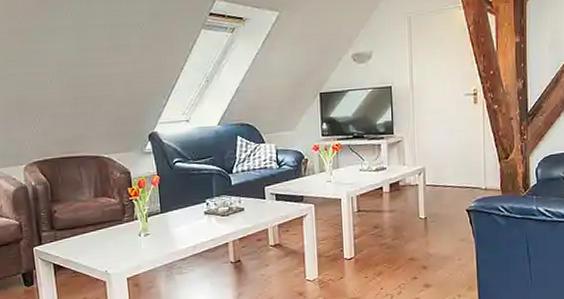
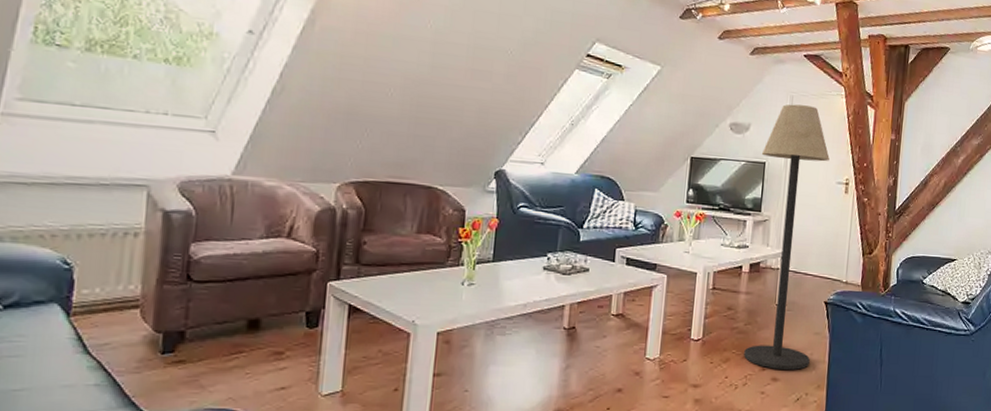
floor lamp: none [386,23,459,277] -> present [744,104,830,370]

